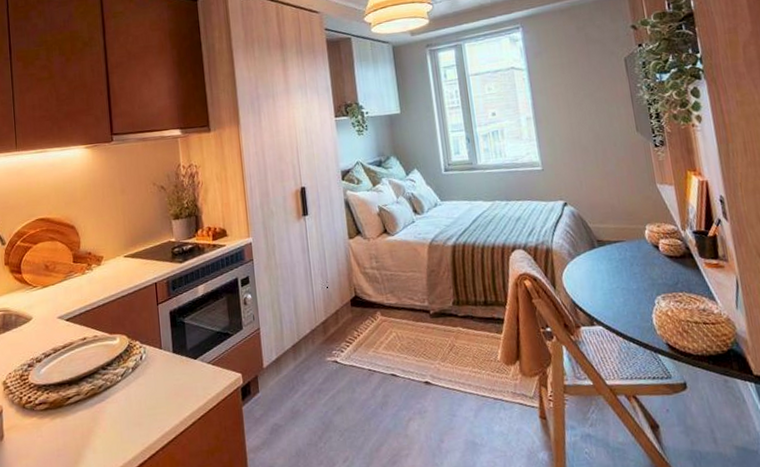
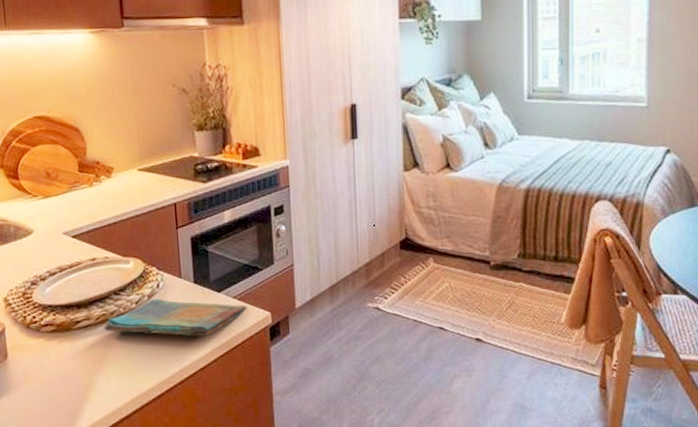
dish towel: none [91,369,221,405] -> present [103,298,247,336]

